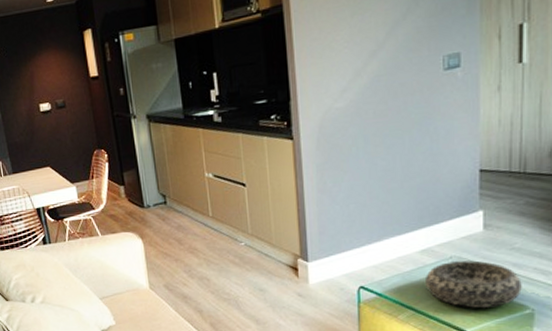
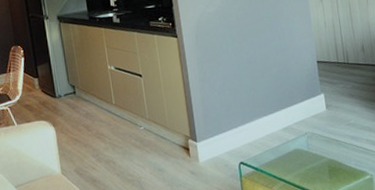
decorative bowl: present [424,260,522,308] -> none [289,135,361,177]

